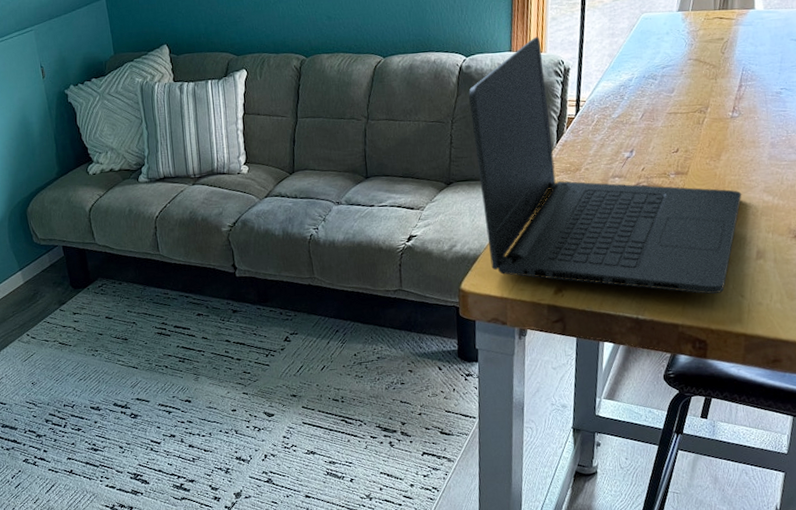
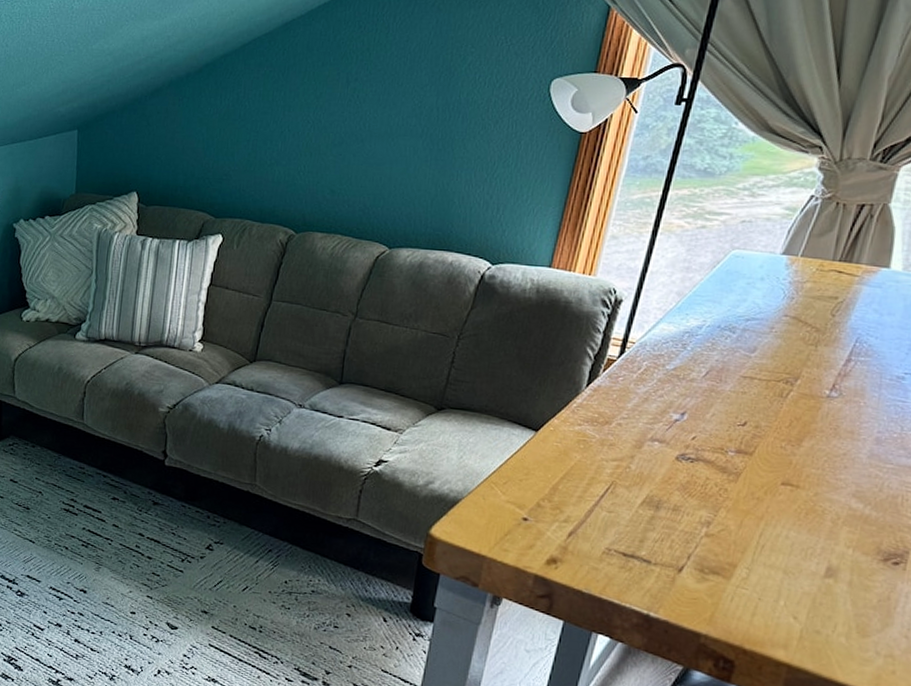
laptop: present [469,36,742,295] -> none [473,255,822,608]

